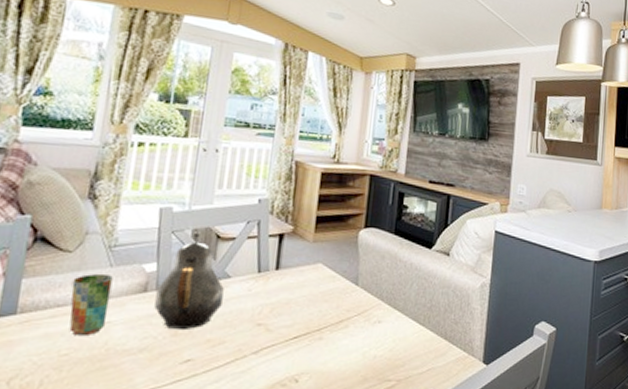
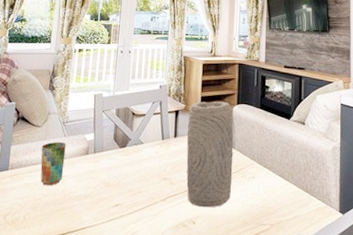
teapot: present [154,231,224,331] -> none [93,110,139,183]
vase: none [289,222,358,362] -> present [186,101,234,208]

